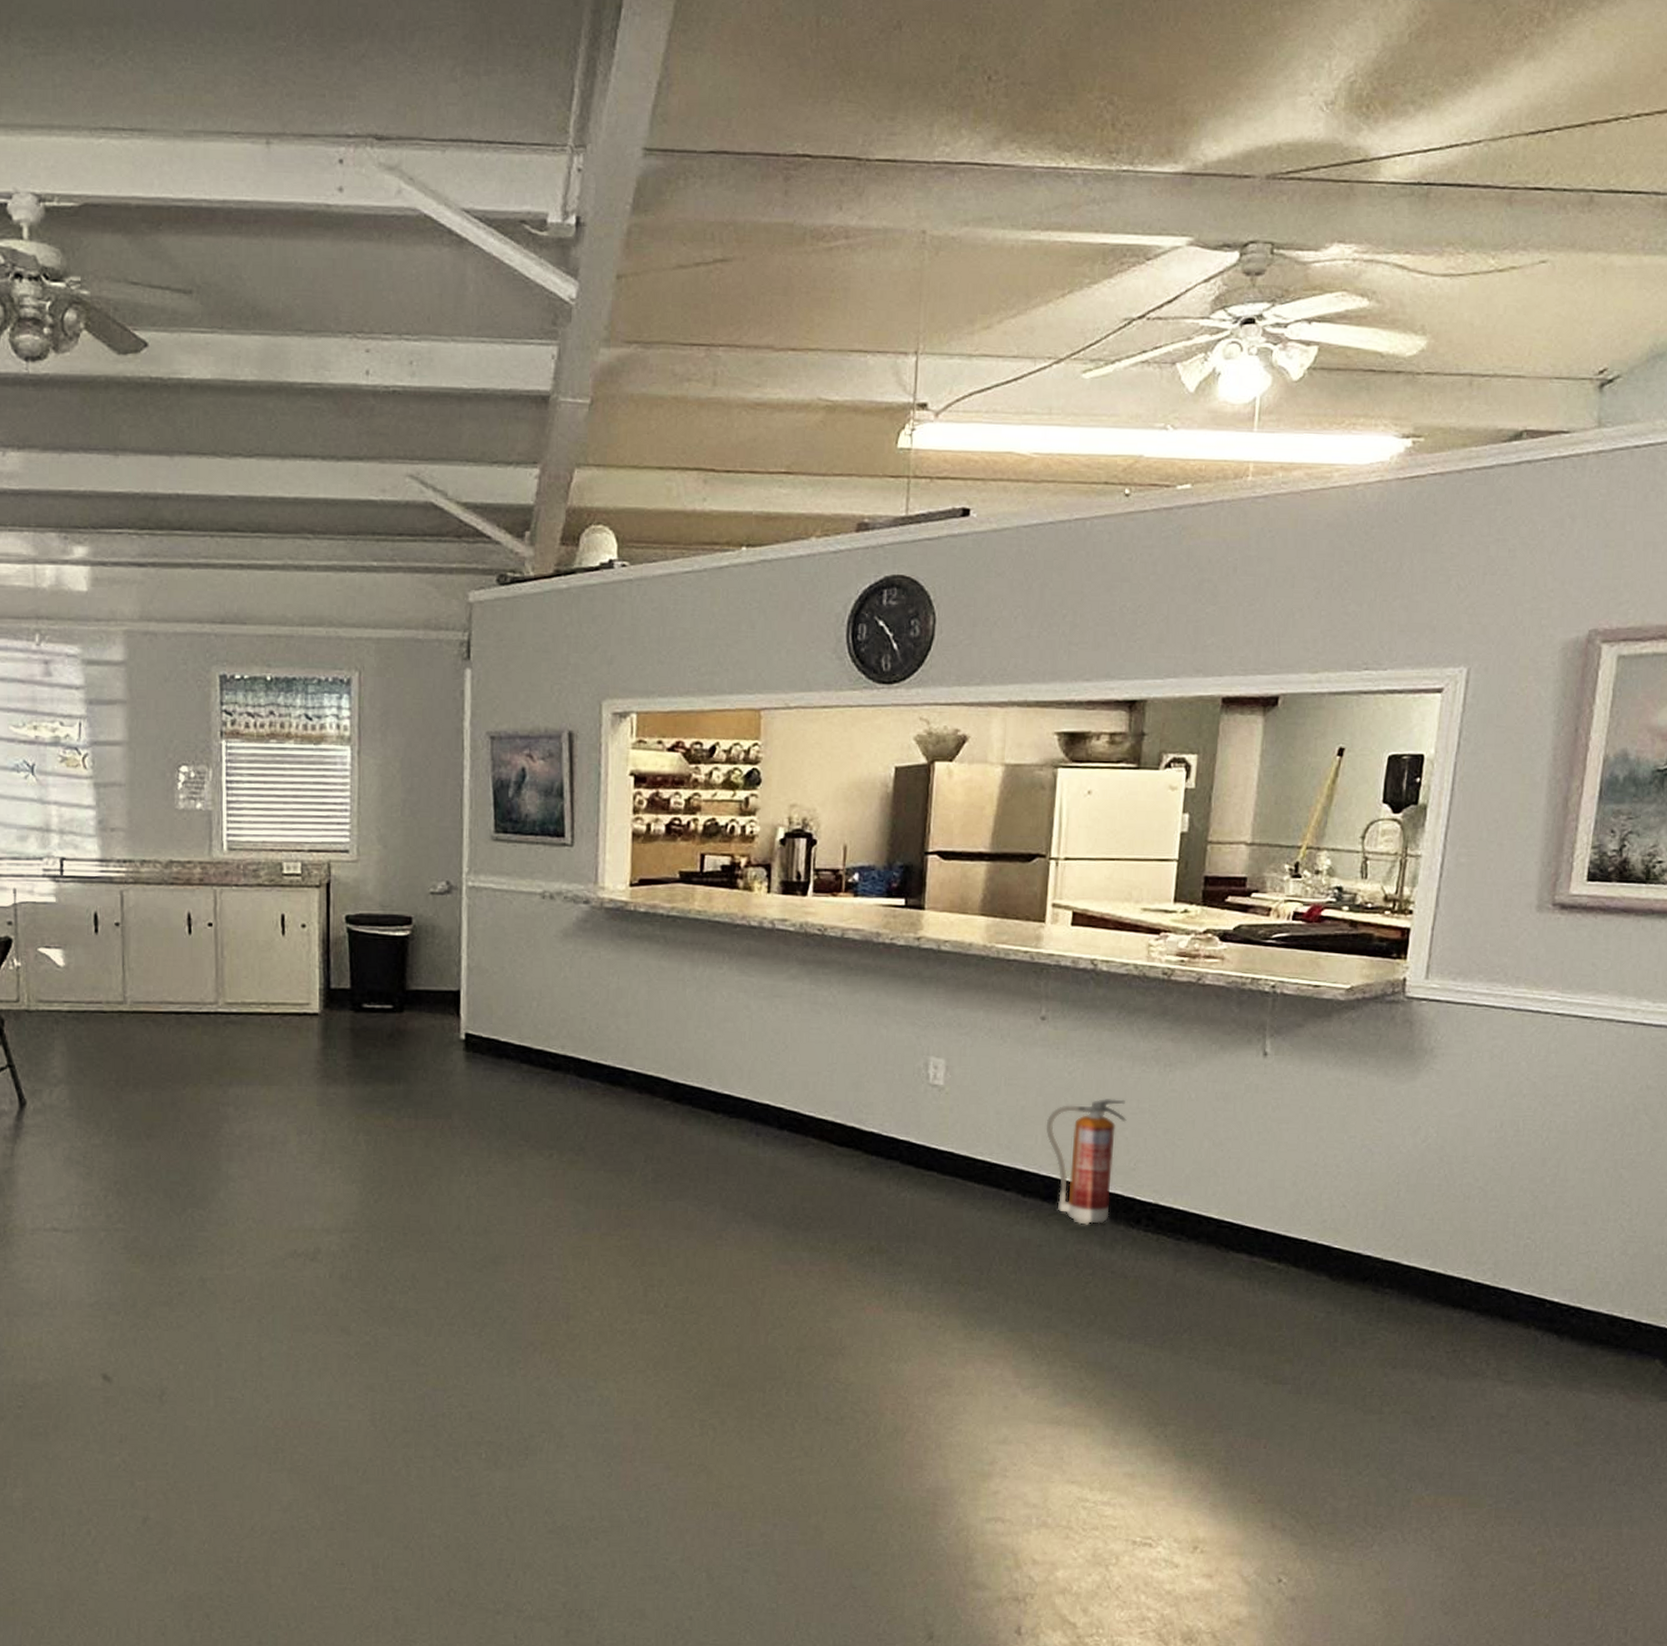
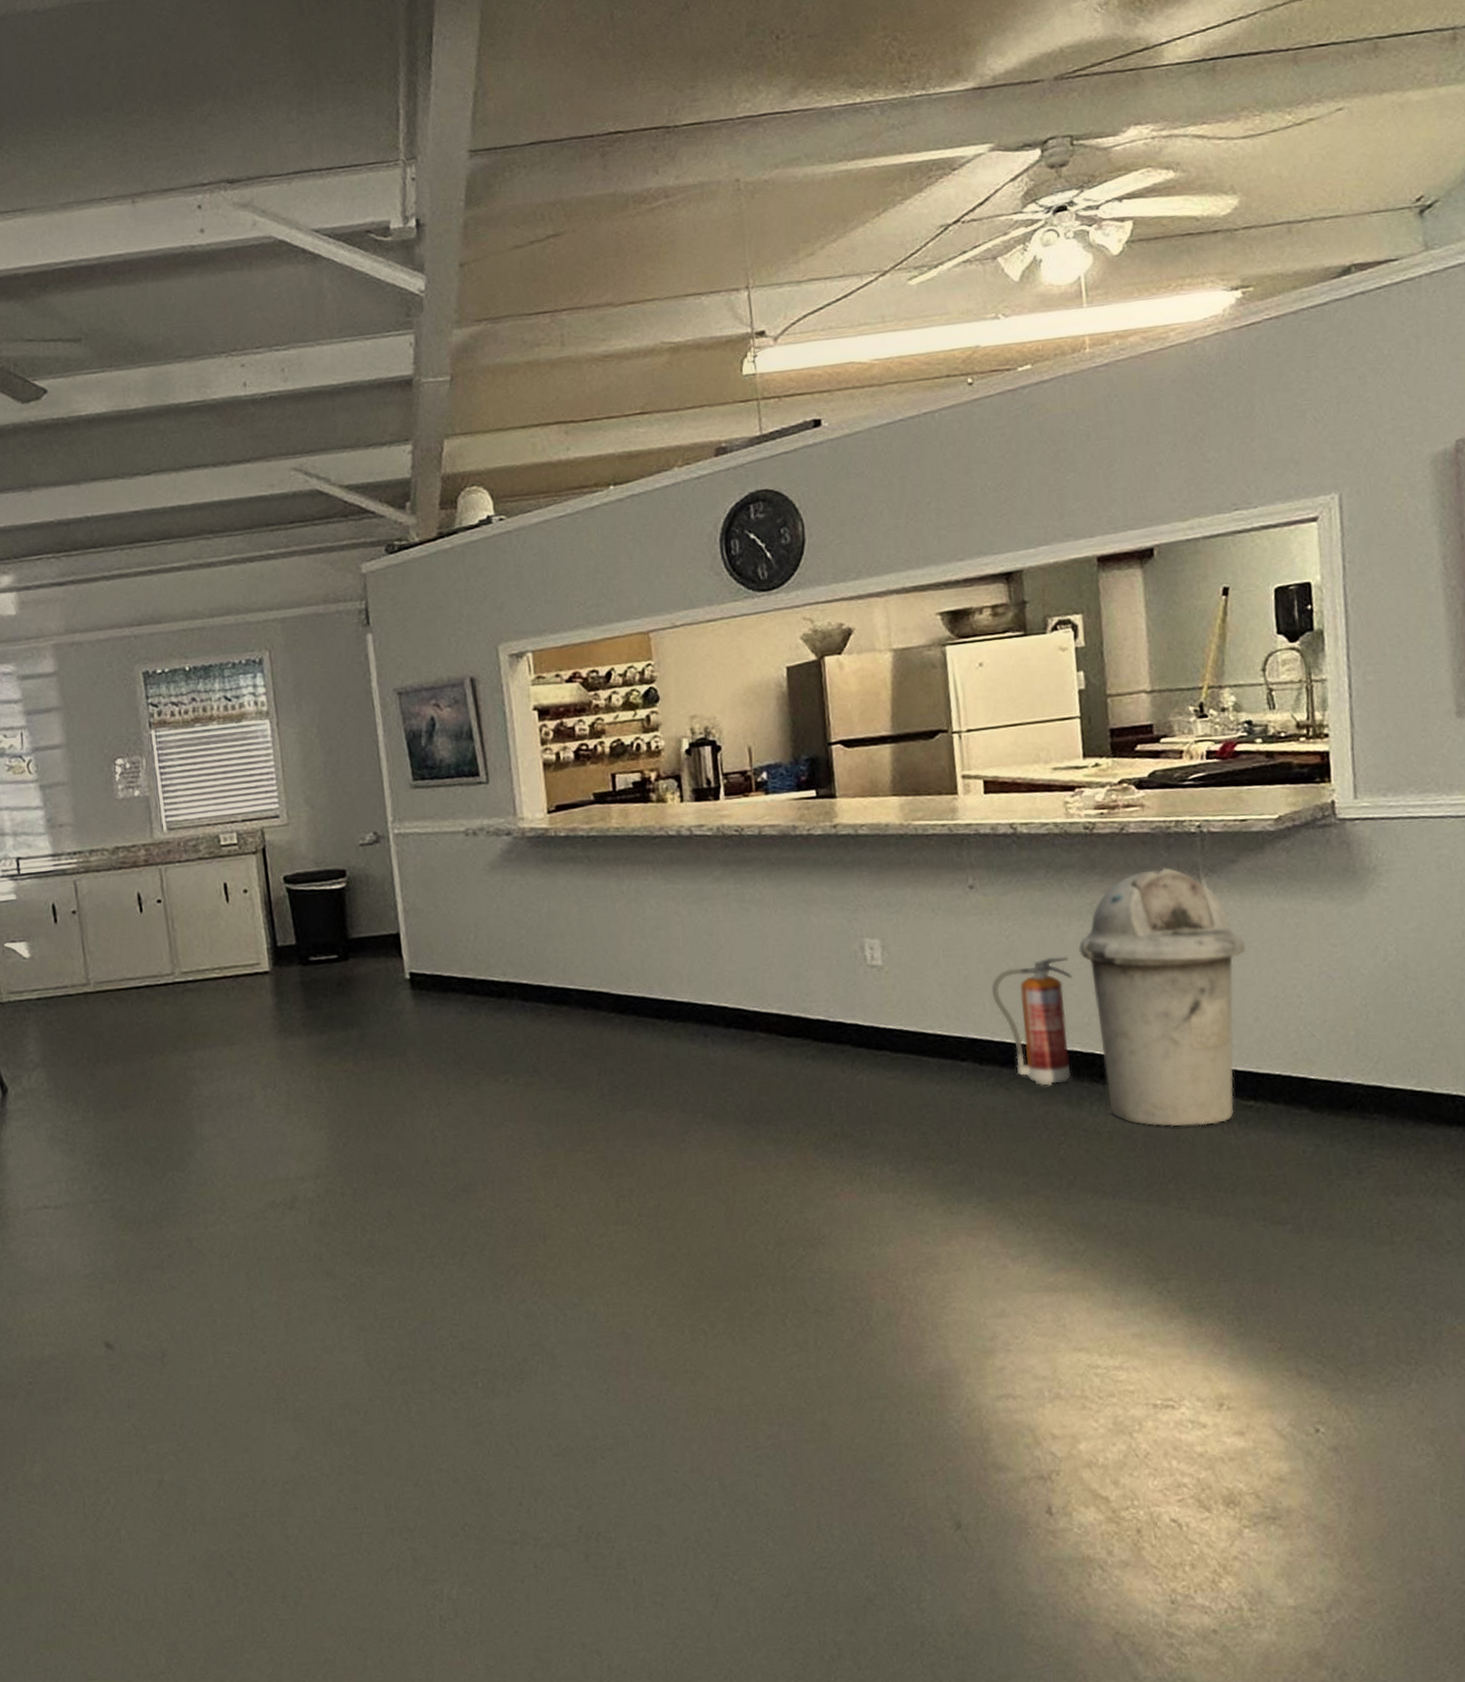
trash can: none [1137,1022,1297,1281] -> present [1078,866,1246,1127]

